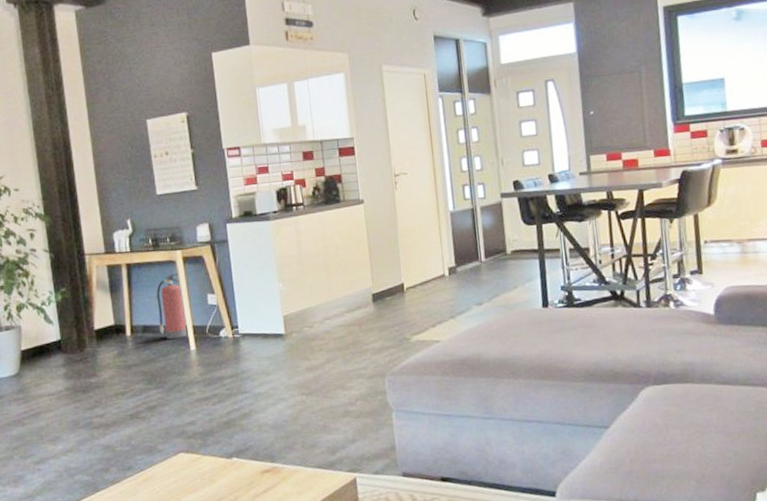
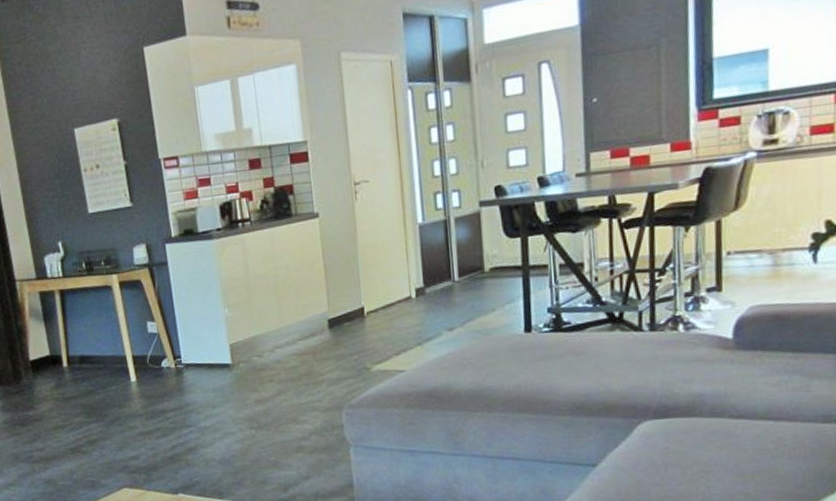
fire extinguisher: present [156,273,188,339] -> none [92,299,127,370]

